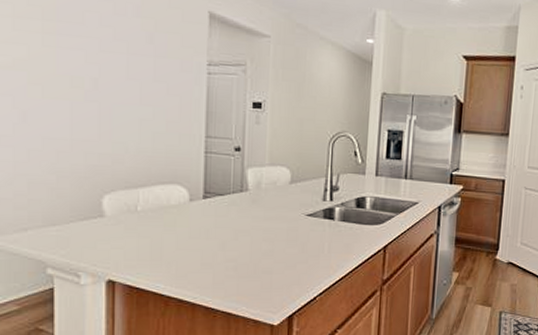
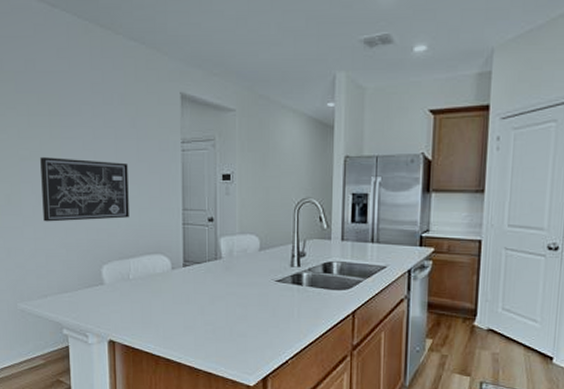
wall art: none [27,67,141,143] -> present [40,157,129,222]

